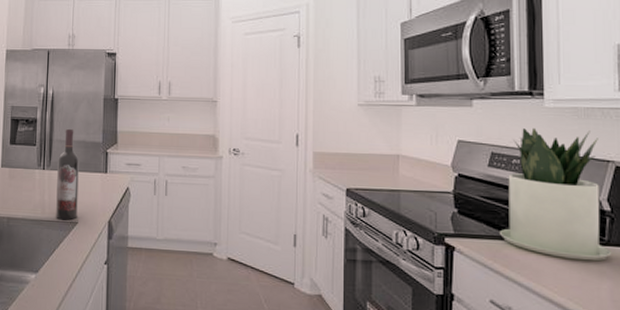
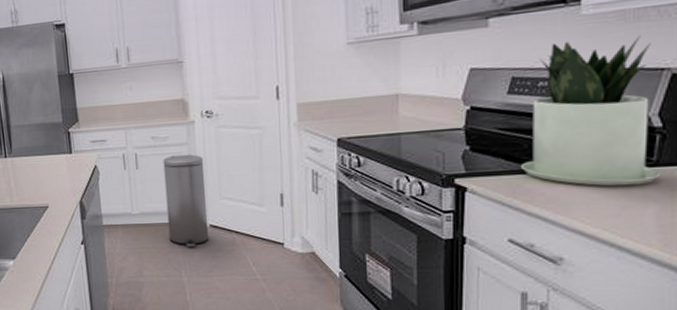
wine bottle: present [56,128,79,220] -> none [18,111,47,206]
pedal bin: none [189,186,228,277] -> present [163,154,209,246]

